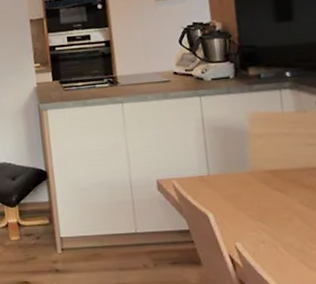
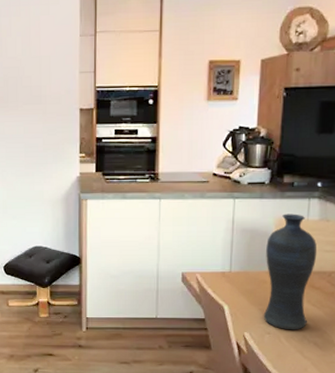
vase: none [242,107,305,237] -> present [263,214,317,330]

